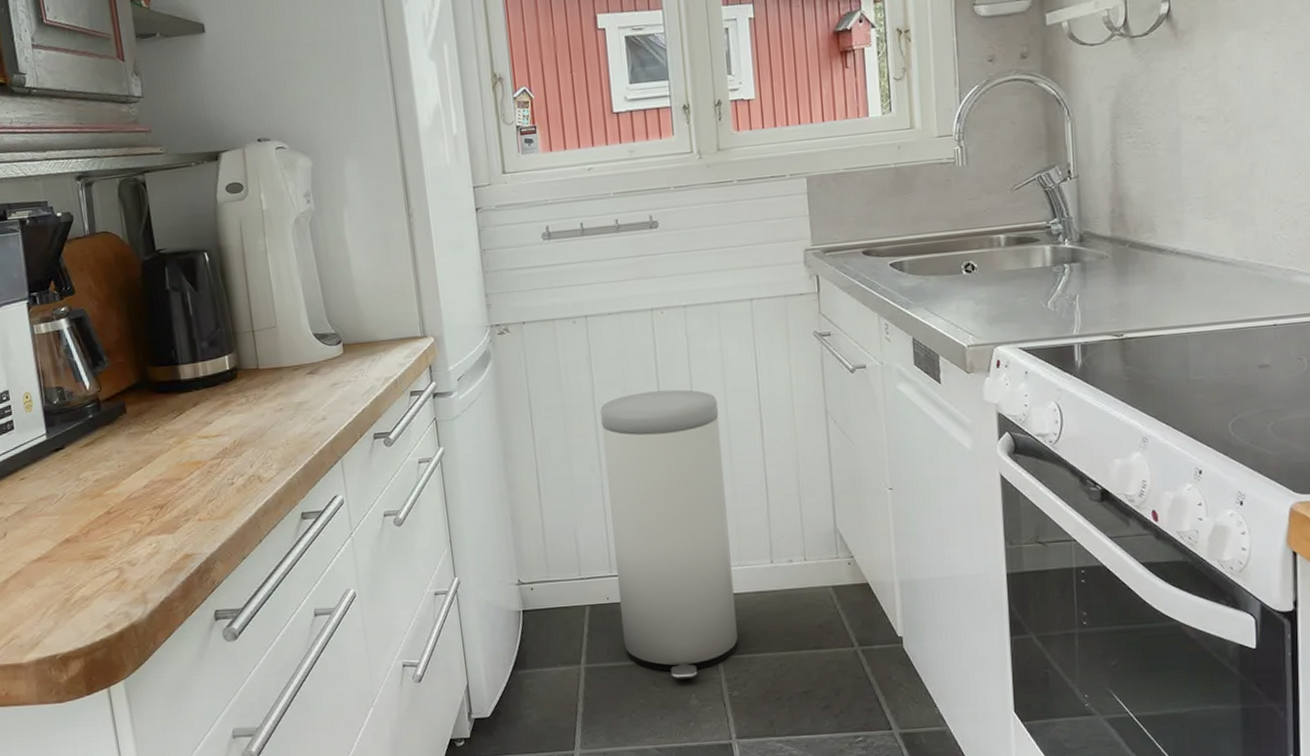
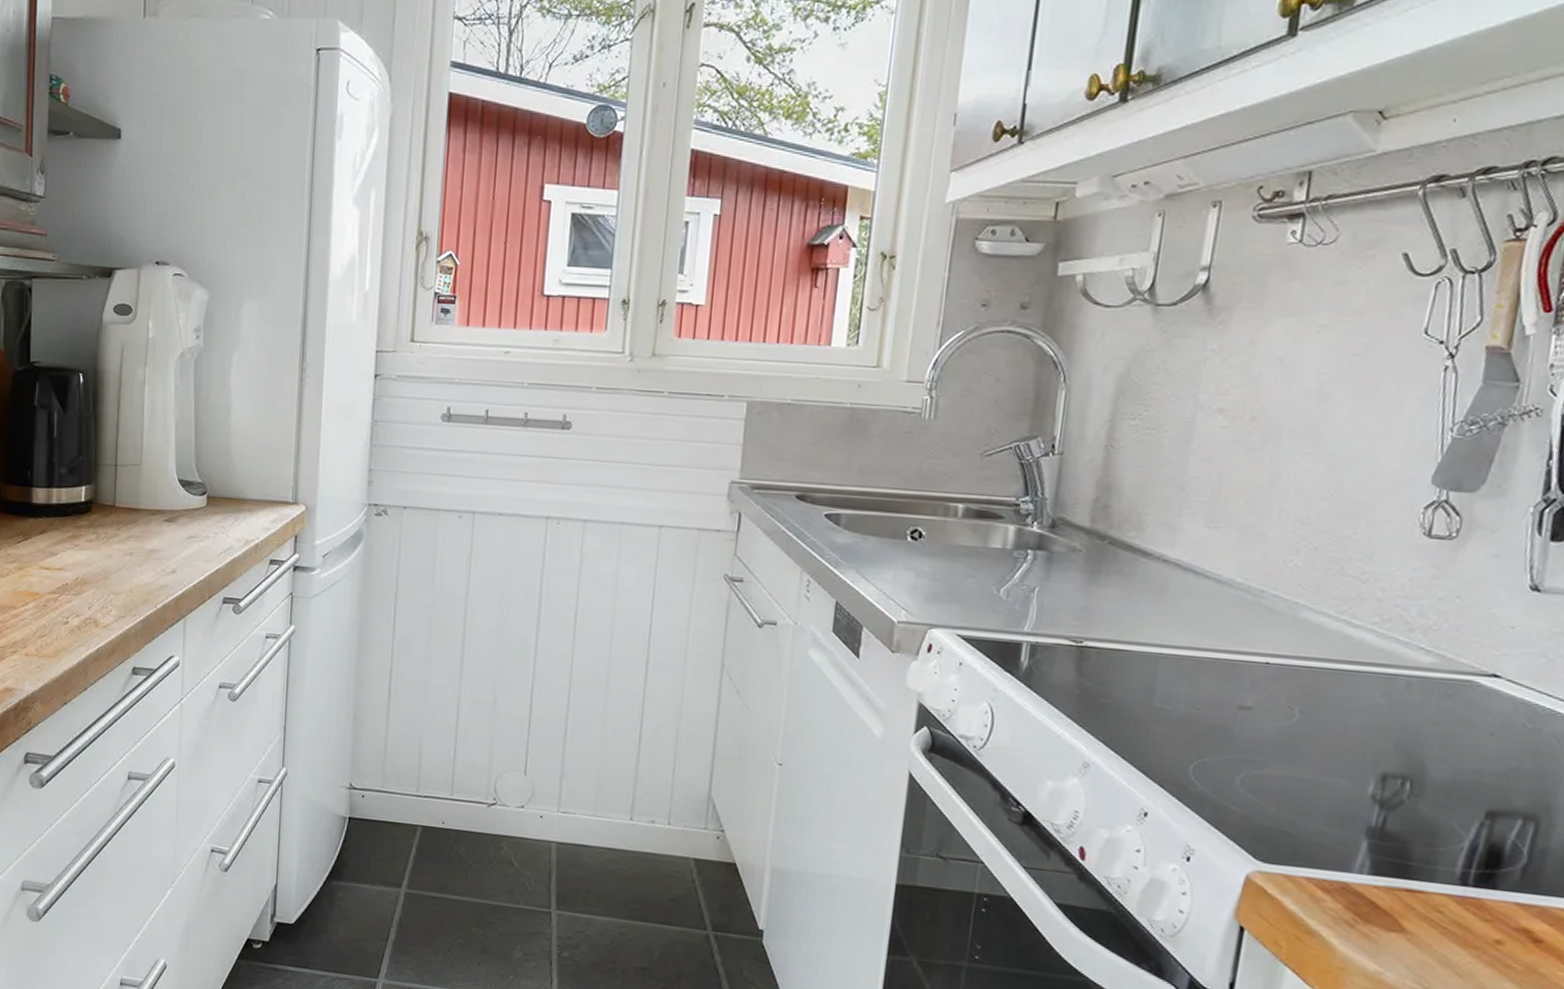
pedal bin: present [599,389,738,680] -> none [452,606,603,929]

